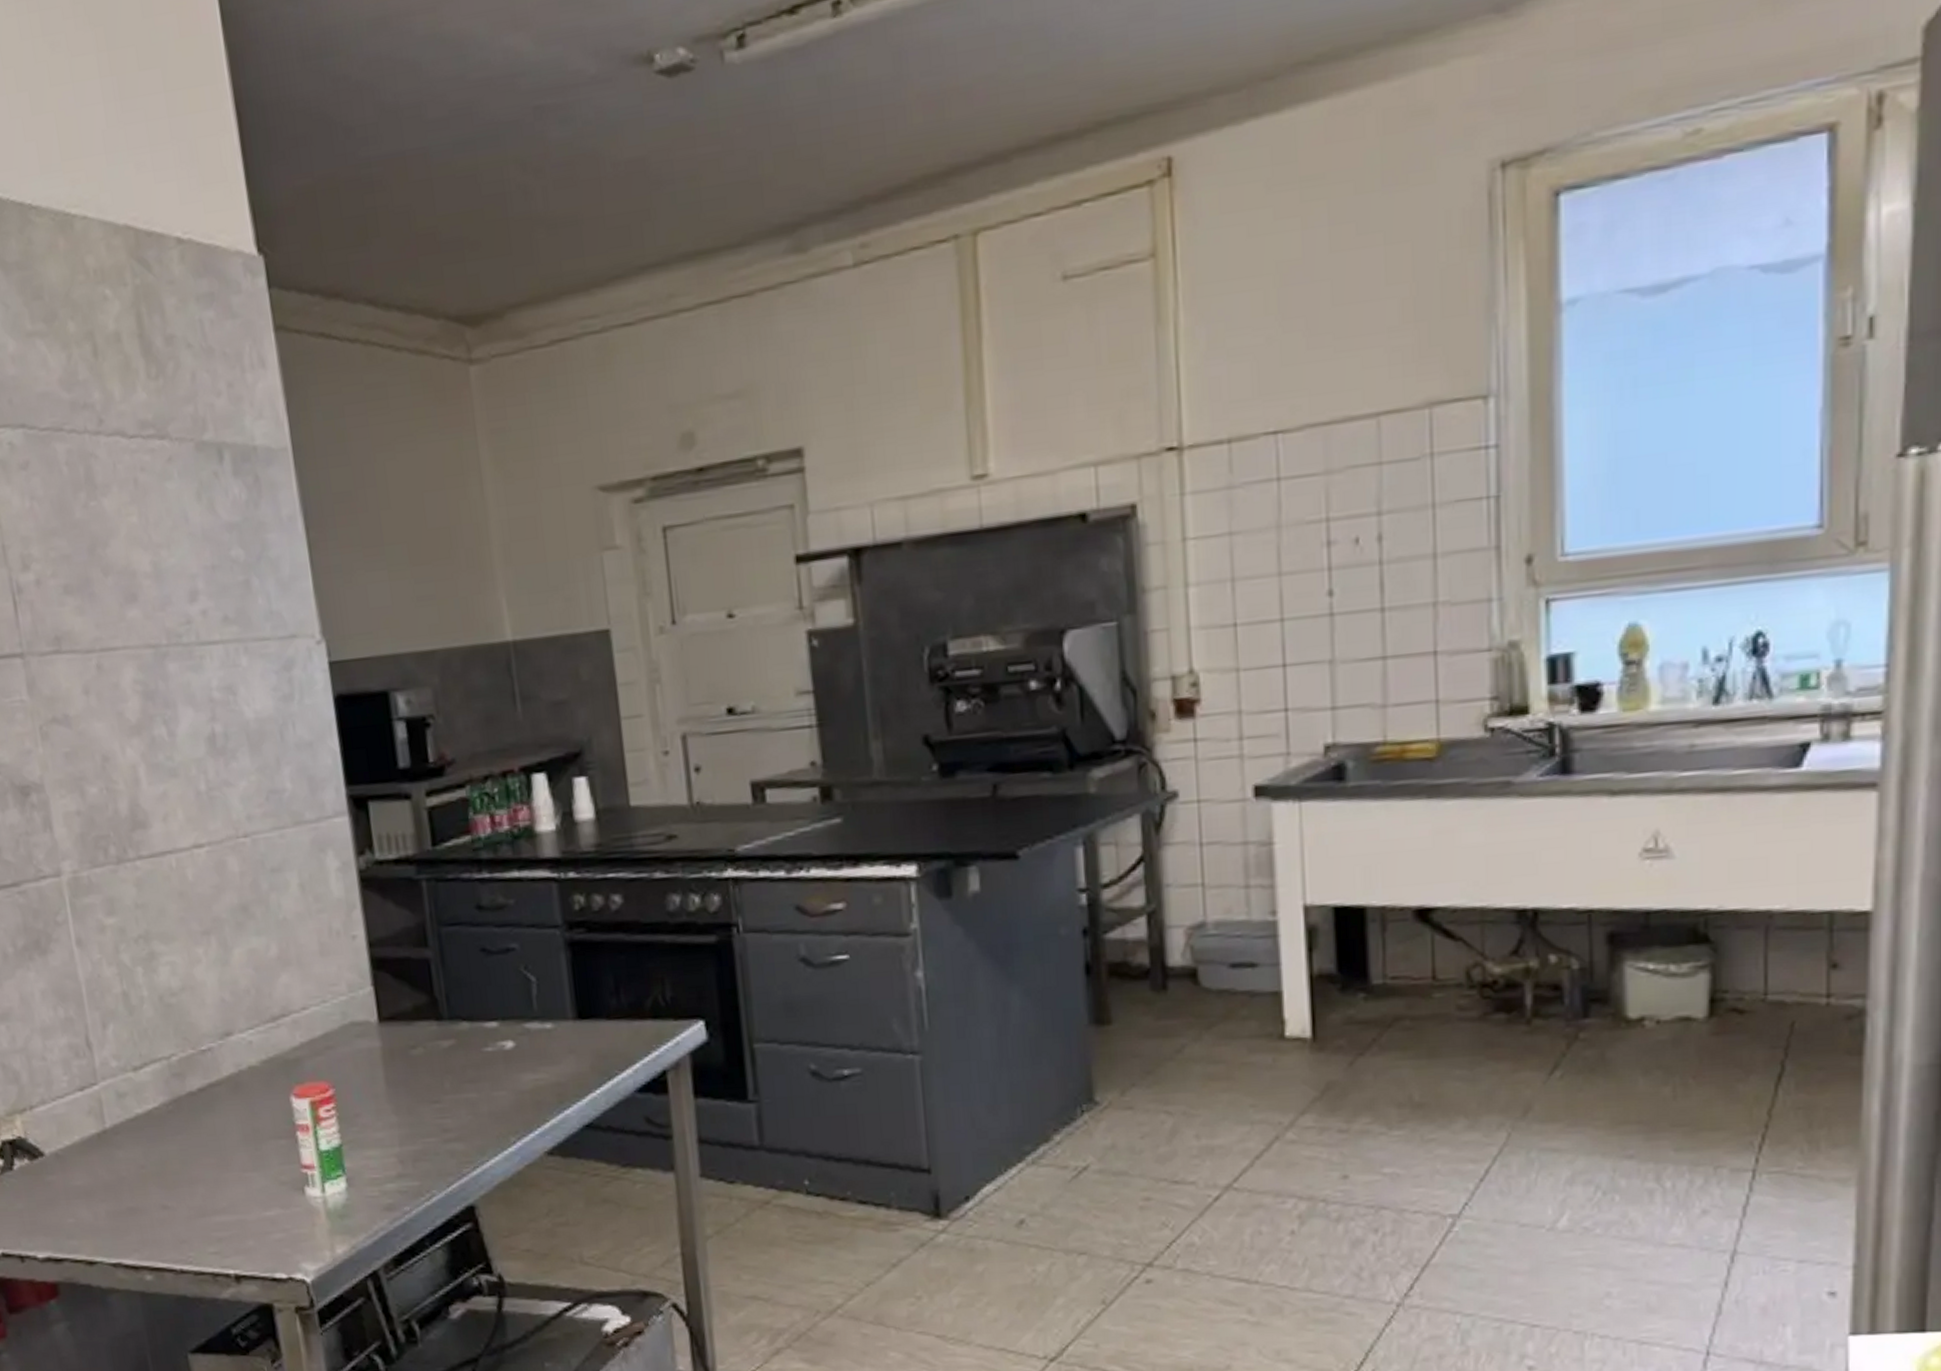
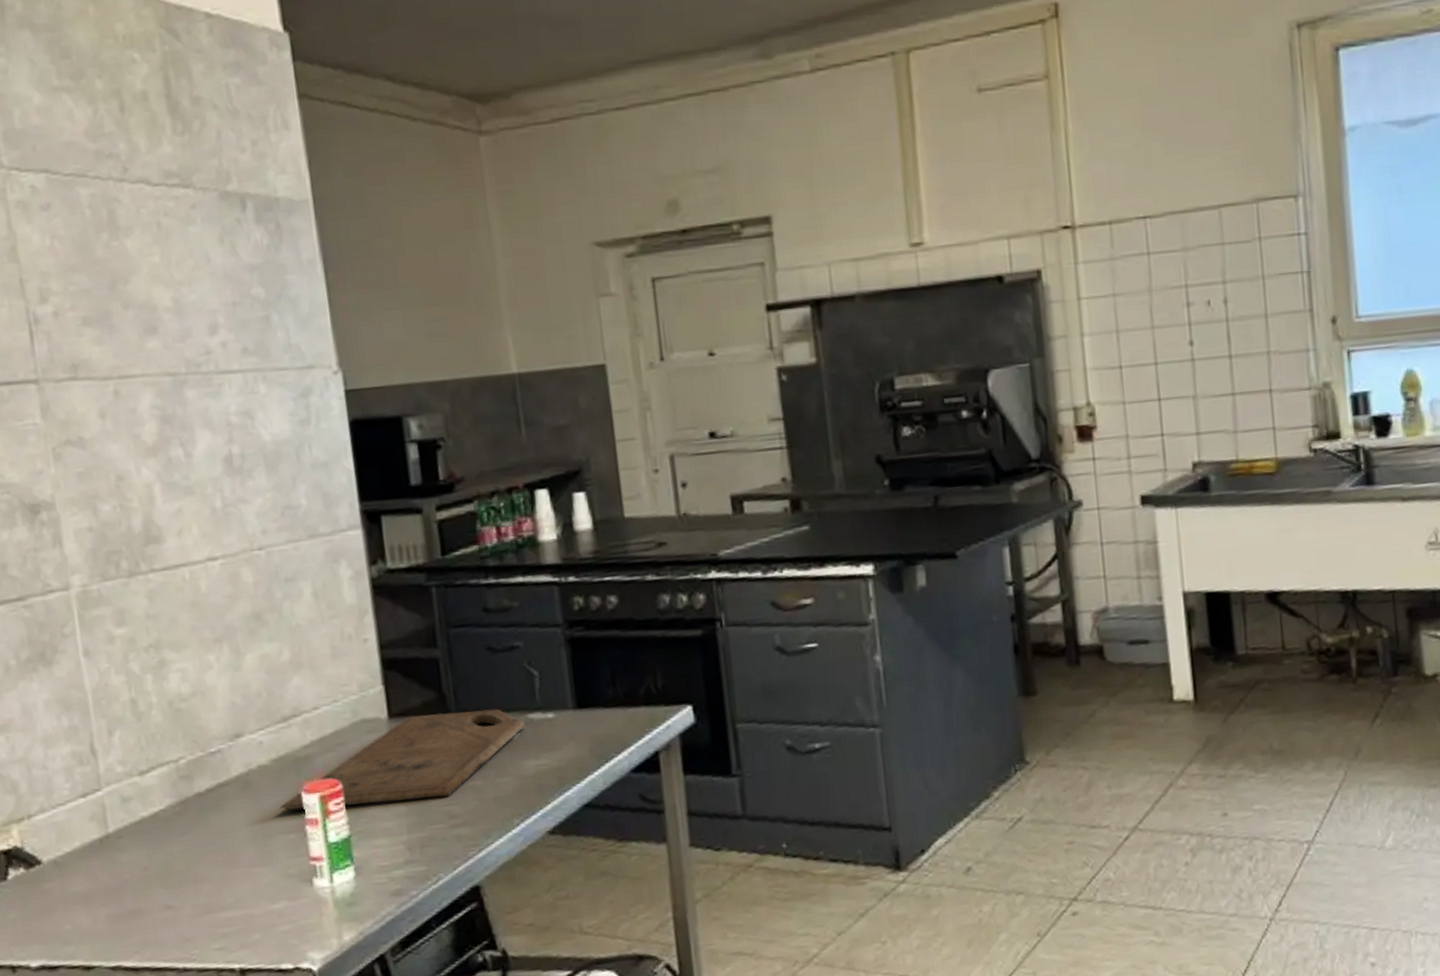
cutting board: none [270,1016,521,1115] -> present [279,708,525,811]

